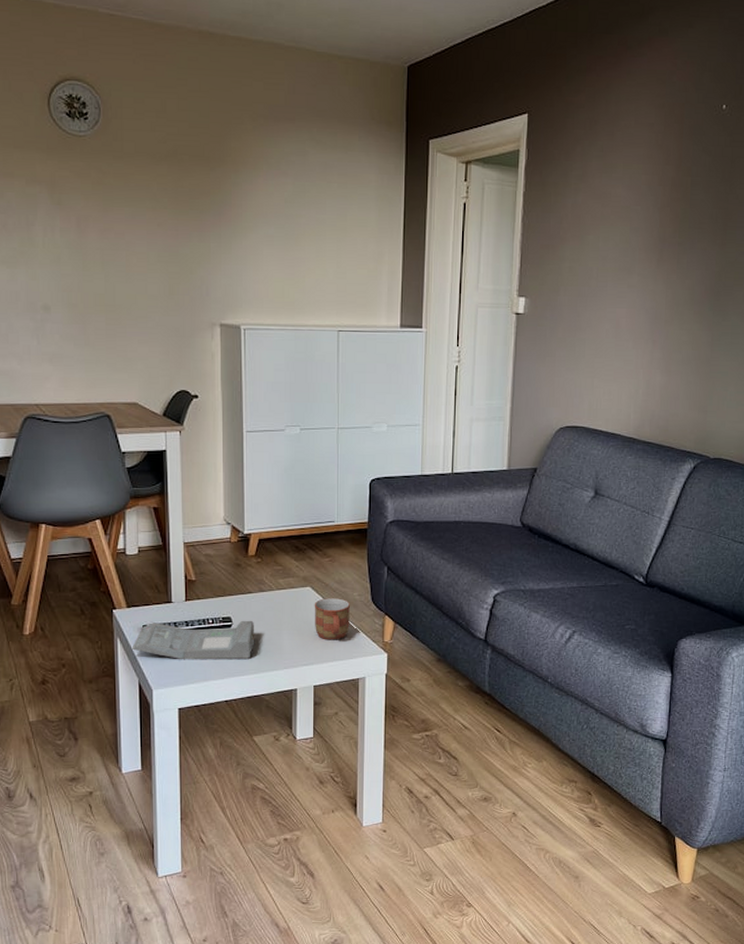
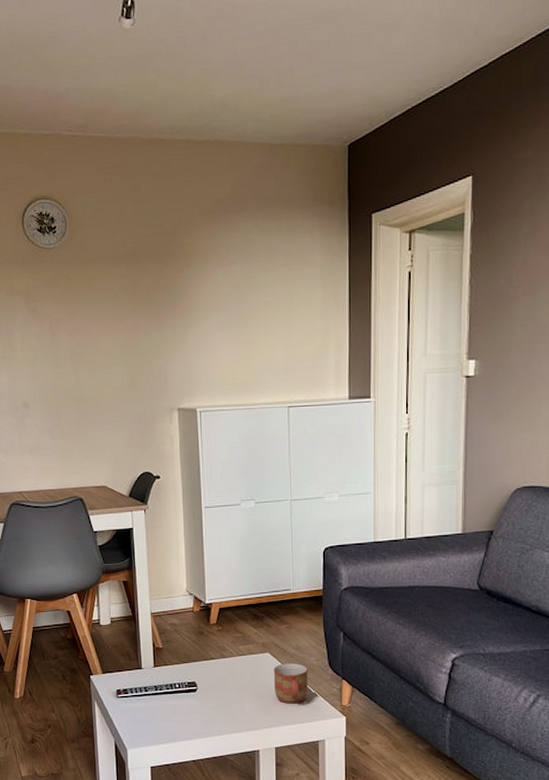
magazine: present [131,620,255,660] -> none [107,685,219,722]

